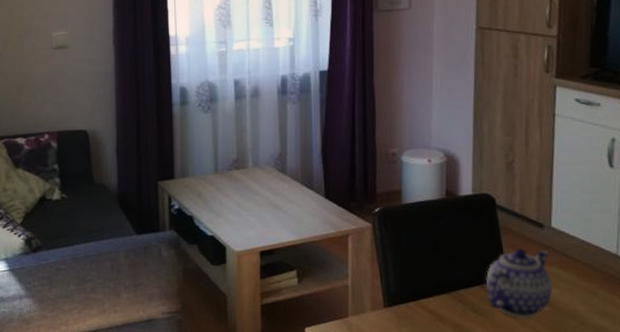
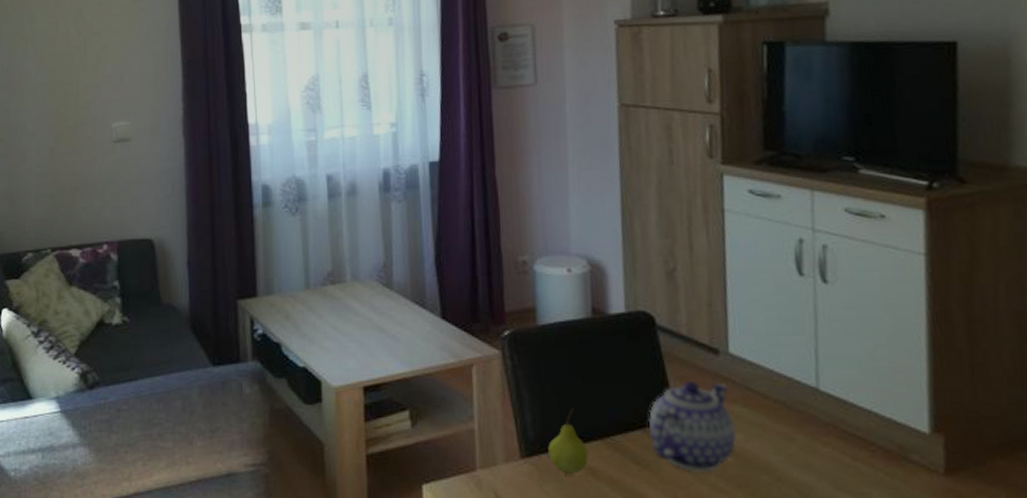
fruit: none [406,269,437,320] -> present [548,408,589,474]

